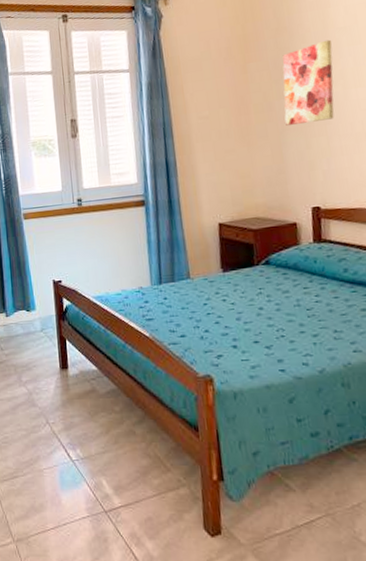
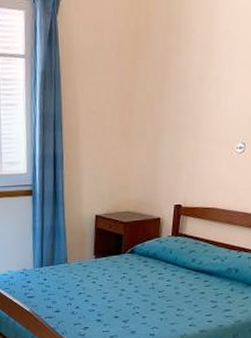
wall art: present [282,39,334,126] -> none [163,43,214,127]

